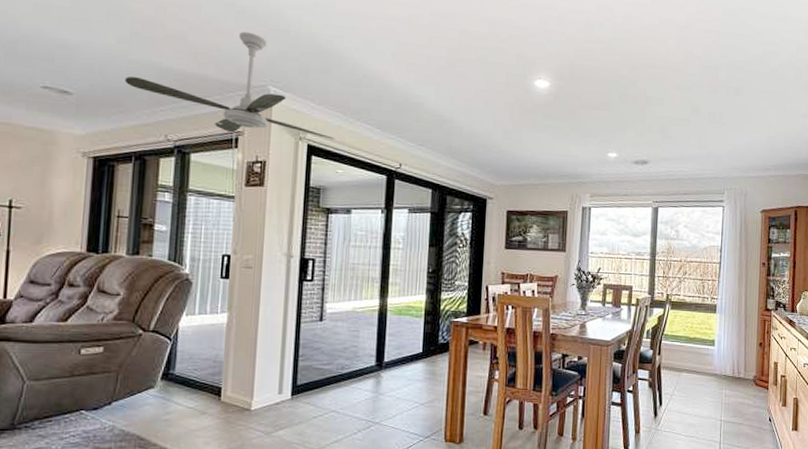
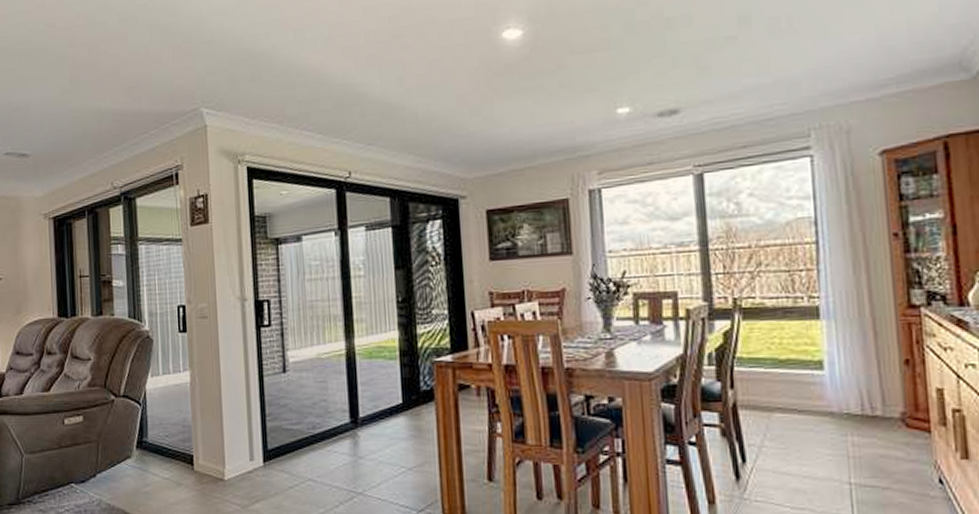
ceiling fan: present [124,31,335,140] -> none [70,52,275,169]

